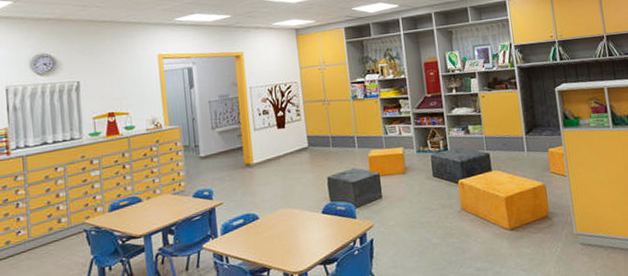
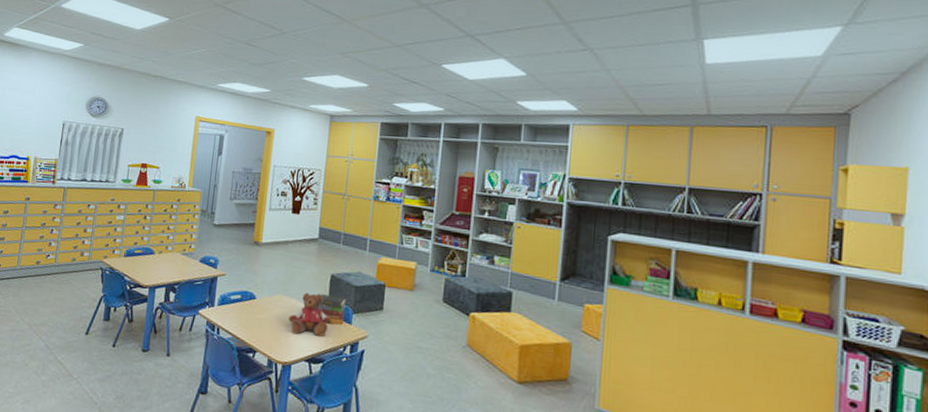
teddy bear: none [295,198,338,242] -> present [288,292,332,337]
books: none [322,195,349,223] -> present [319,294,346,326]

